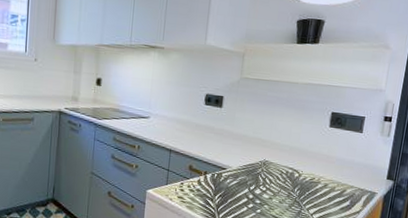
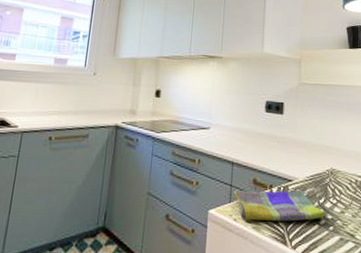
dish towel: none [171,174,254,204] -> present [234,190,325,222]

